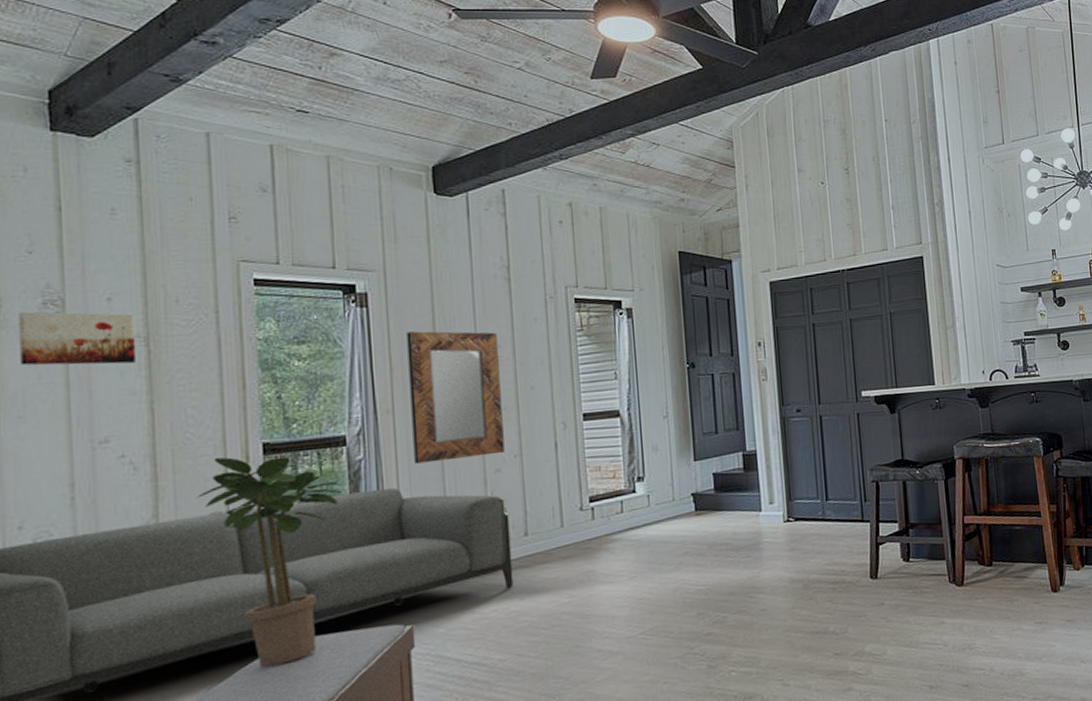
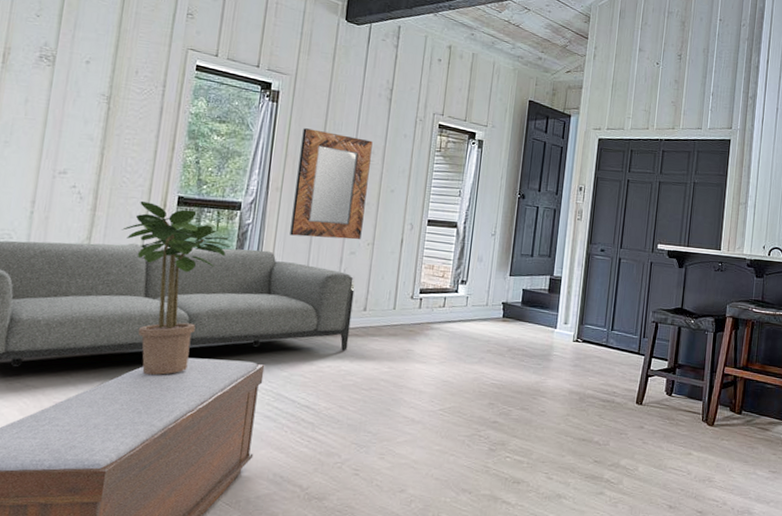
wall art: present [18,311,137,366] -> none [15,60,104,115]

